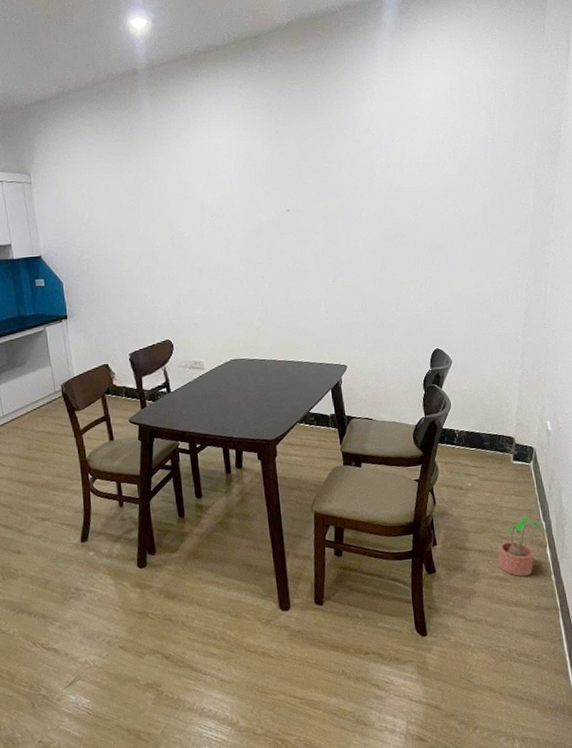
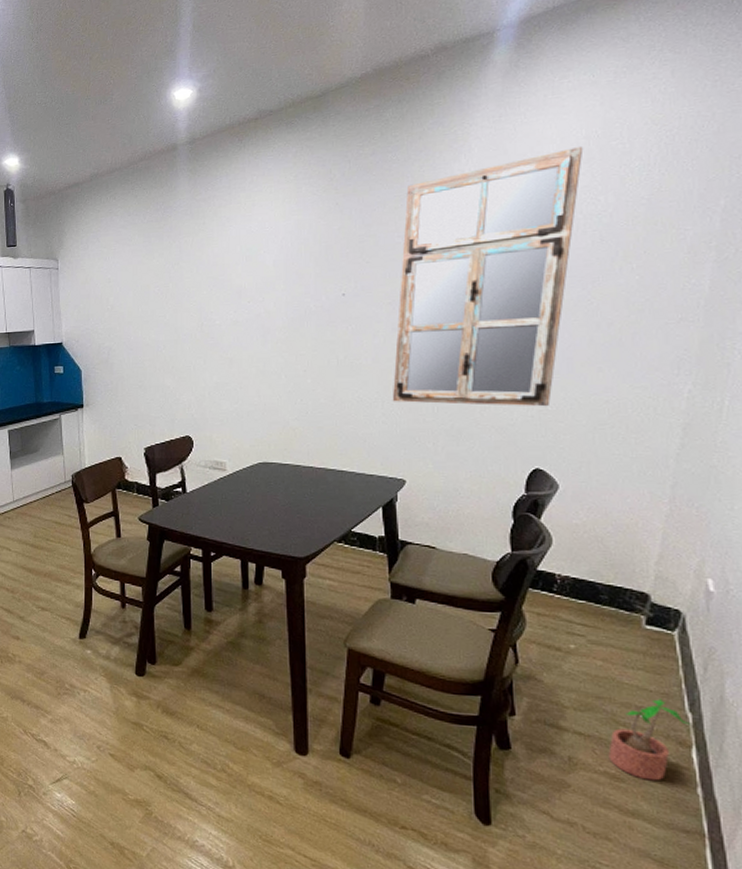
mirror: none [330,96,449,301] -> present [392,147,584,407]

